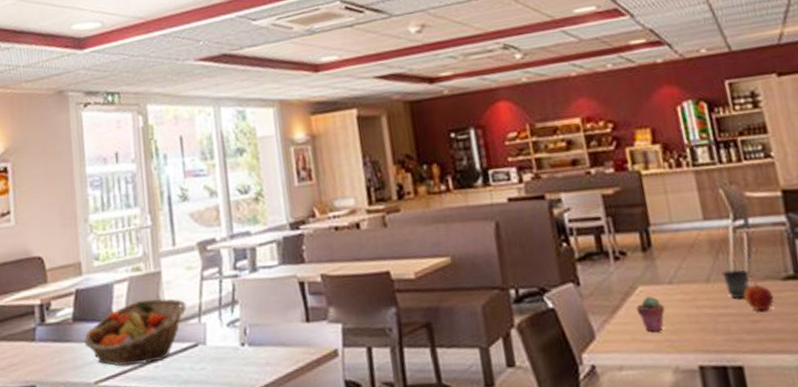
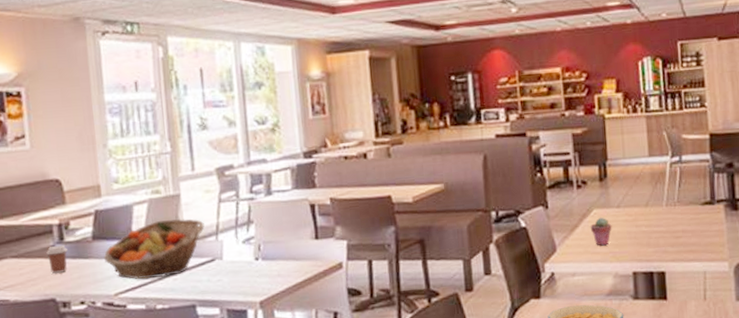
coffee cup: none [28,327,48,358] -> present [46,245,68,274]
mug: present [722,269,750,299] -> none [658,196,678,220]
apple: present [743,281,775,311] -> none [672,206,694,229]

